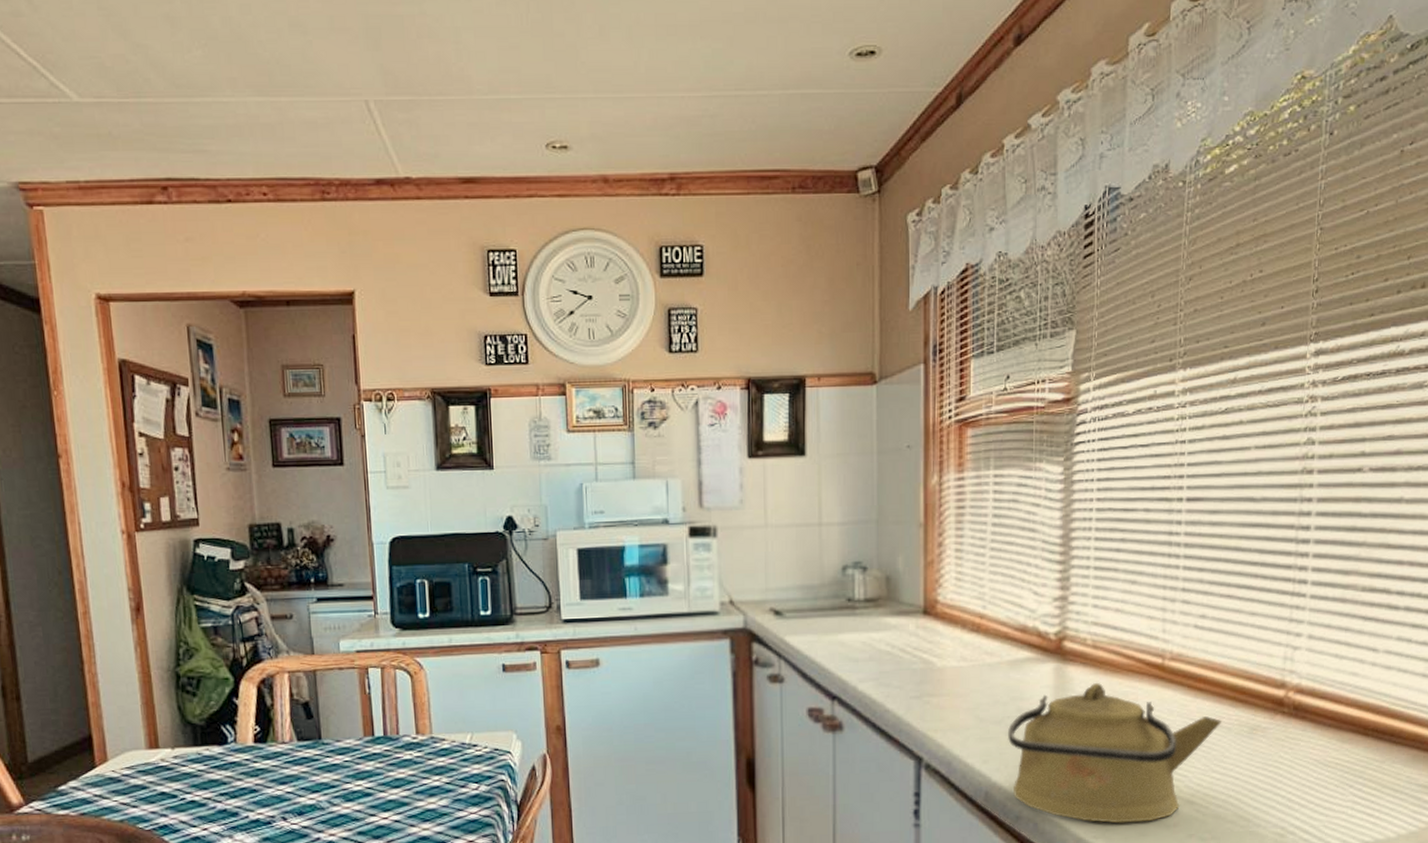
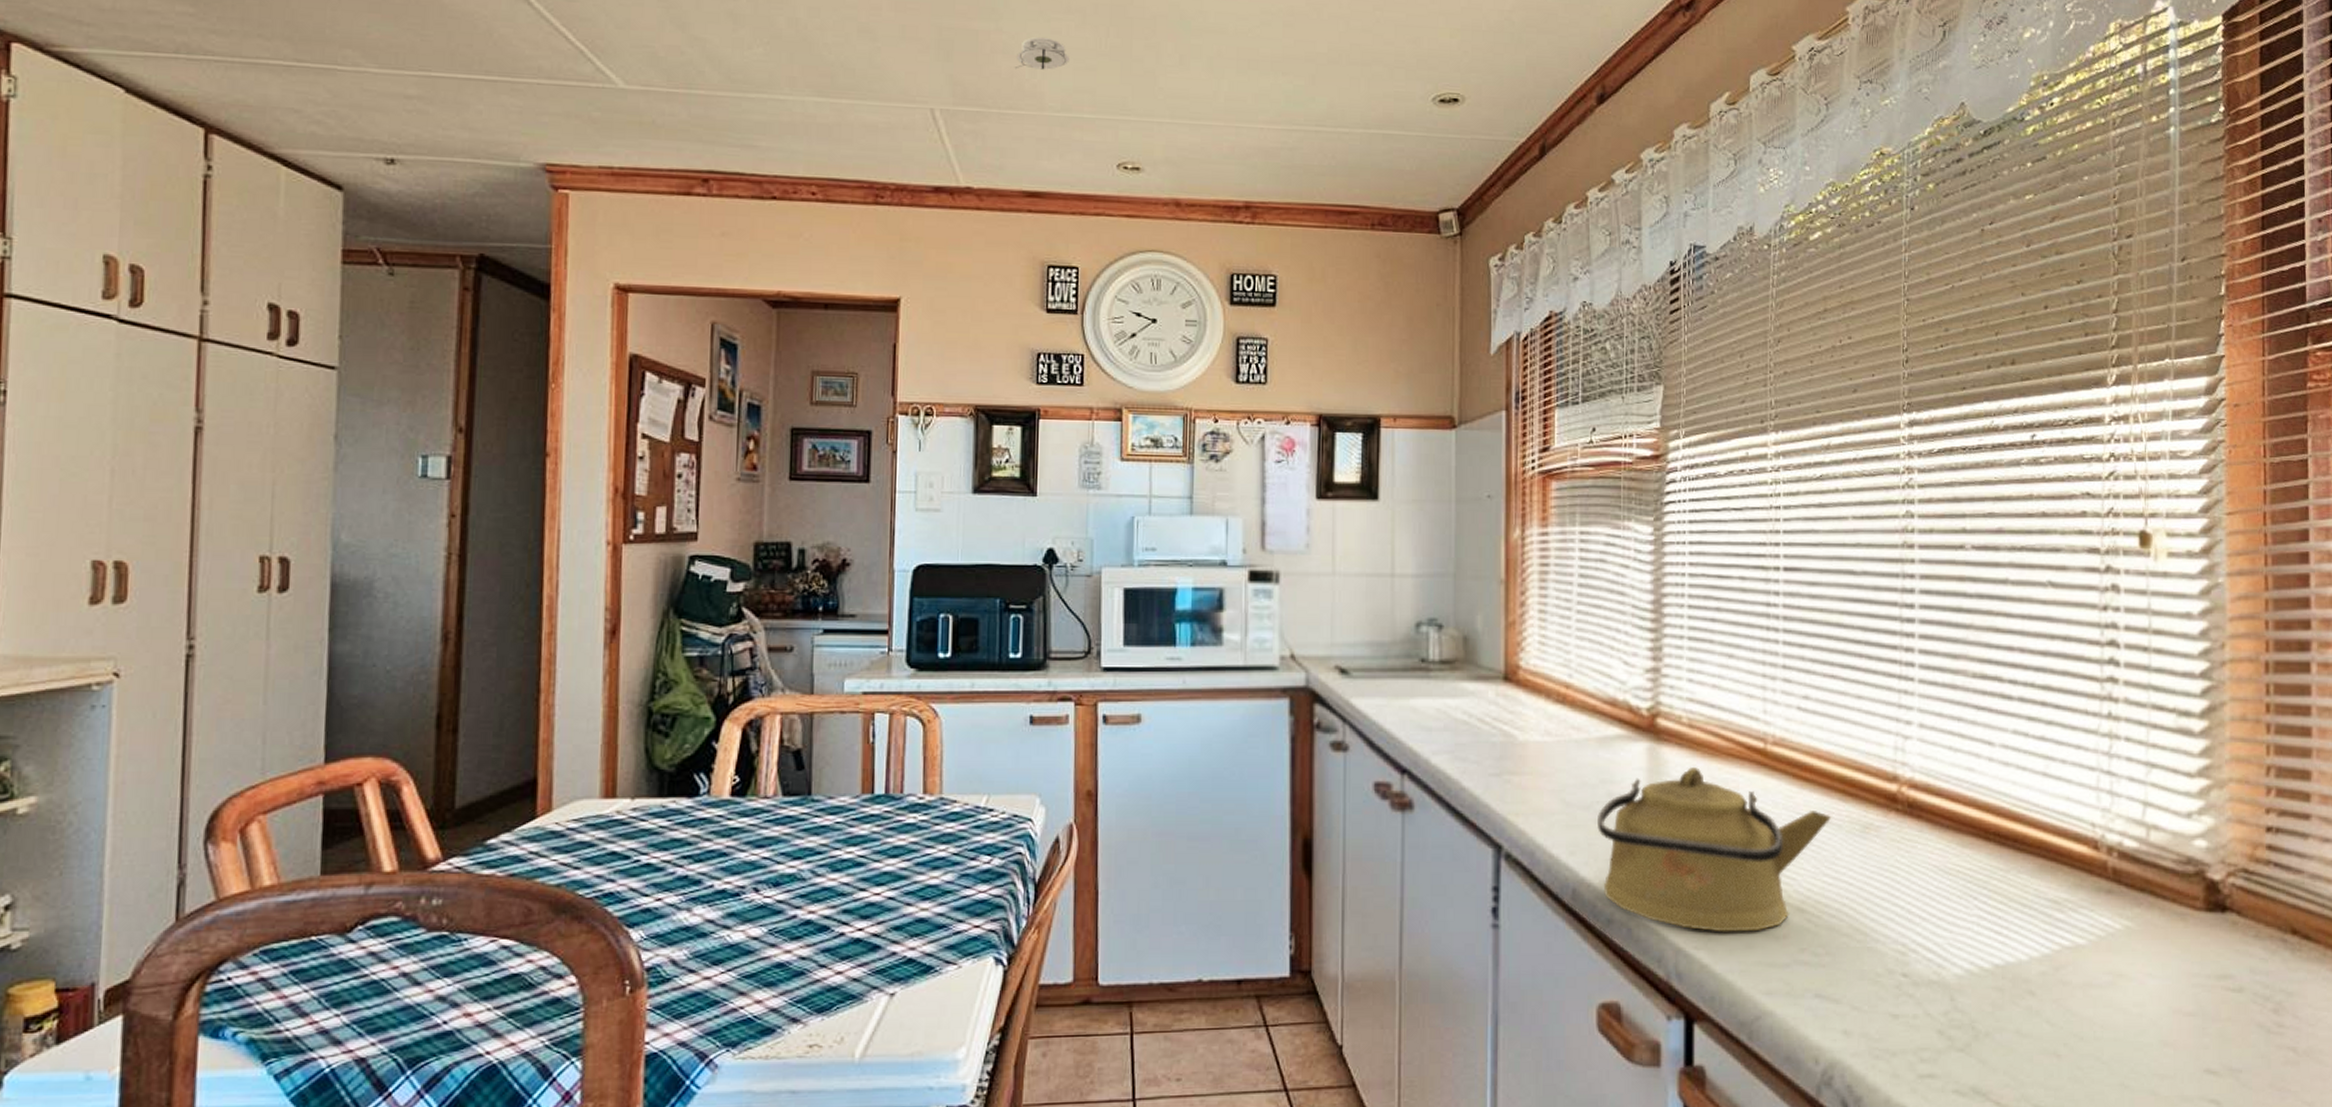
smoke detector: none [441,17,493,54] -> present [1015,36,1069,70]

